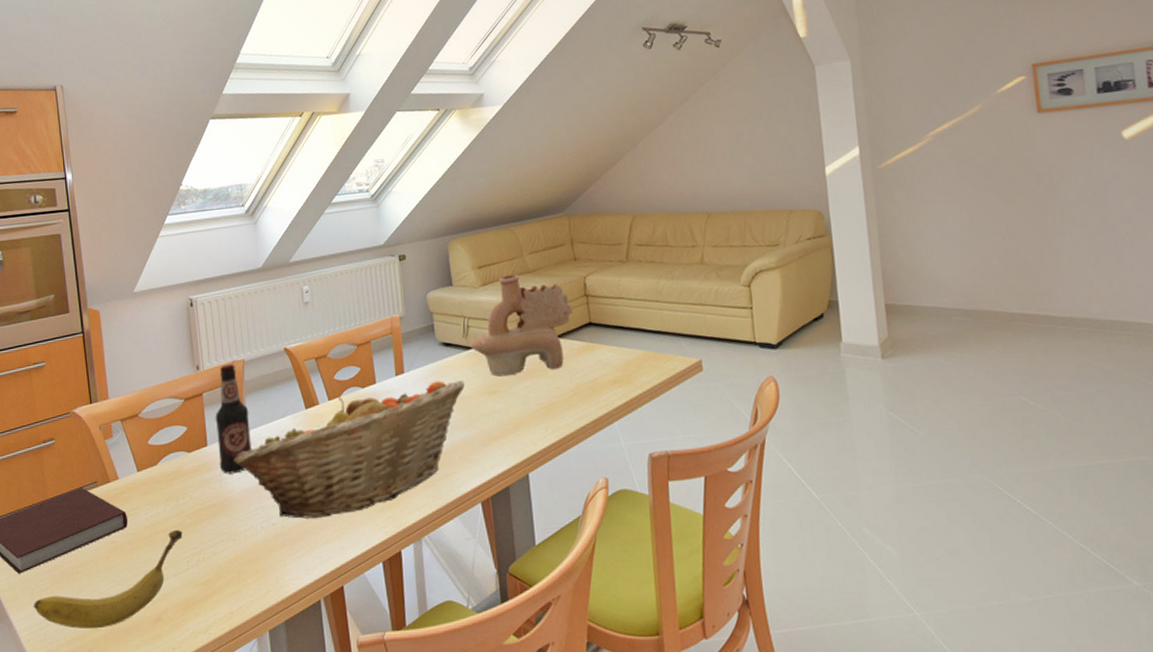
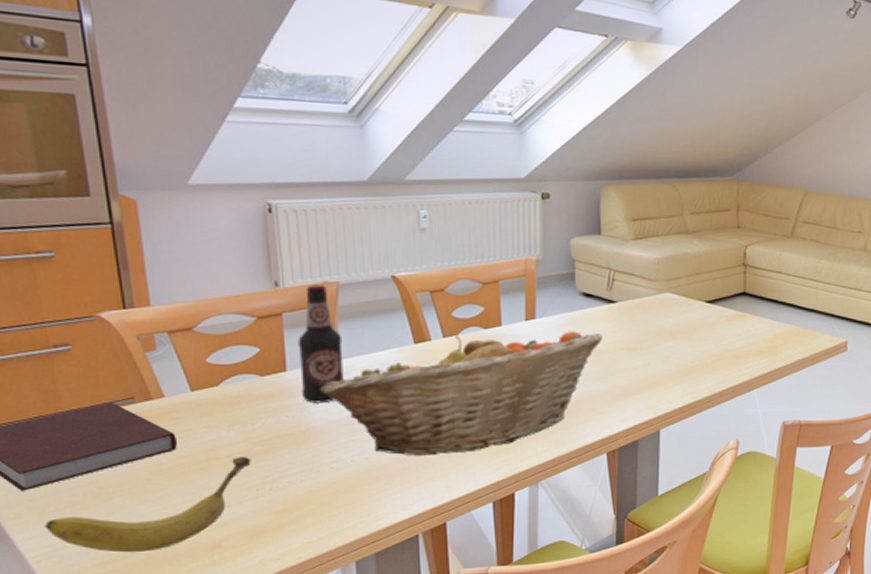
decorative vase: present [470,274,573,377] -> none [613,232,728,335]

